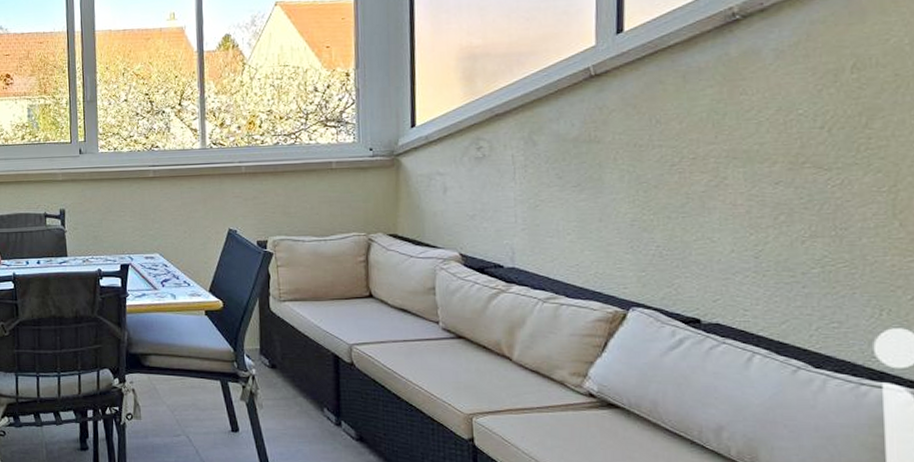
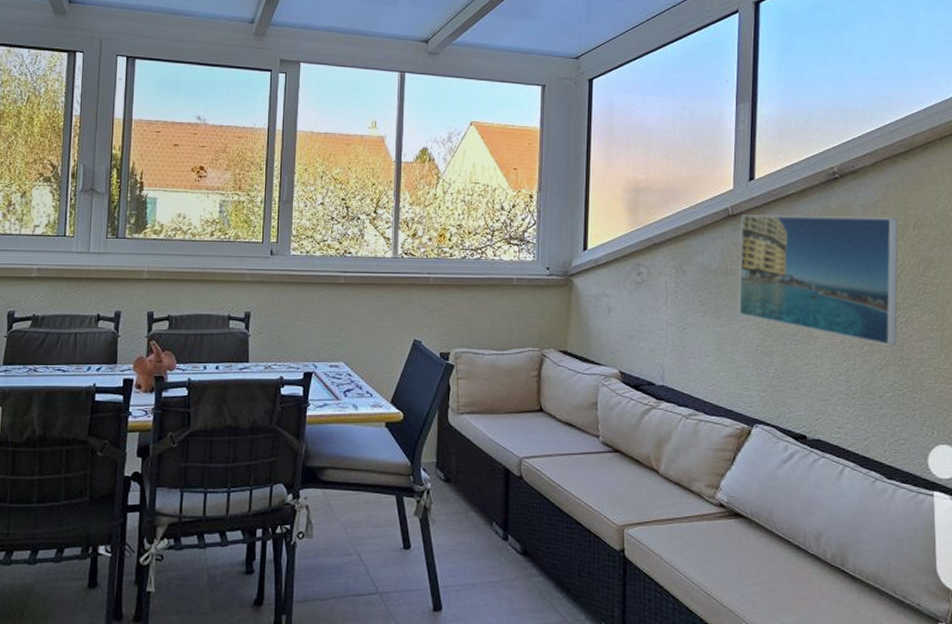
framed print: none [605,60,829,214] -> present [739,214,898,346]

